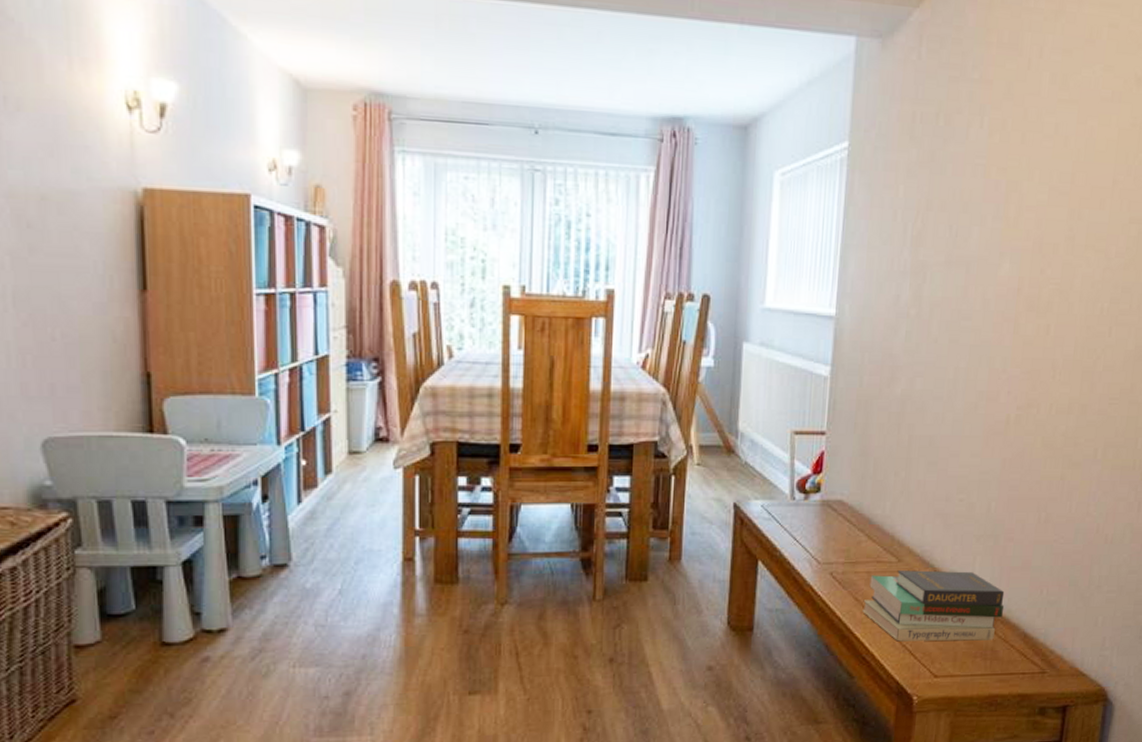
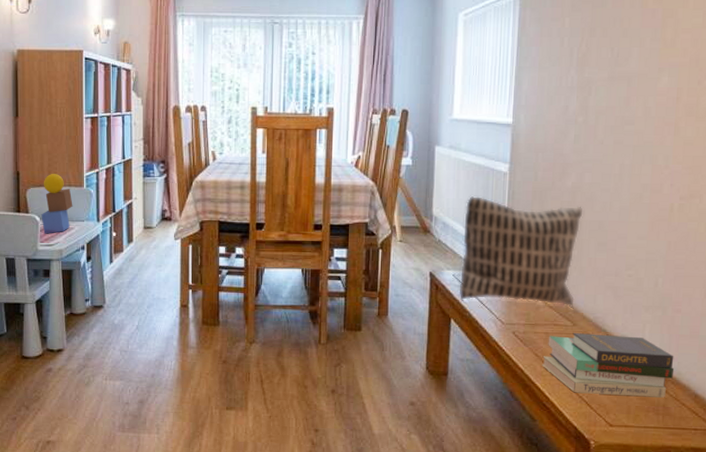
toy blocks: none [188,376,239,464] -> present [41,174,73,234]
cushion: none [768,405,913,541] -> present [458,195,583,308]

